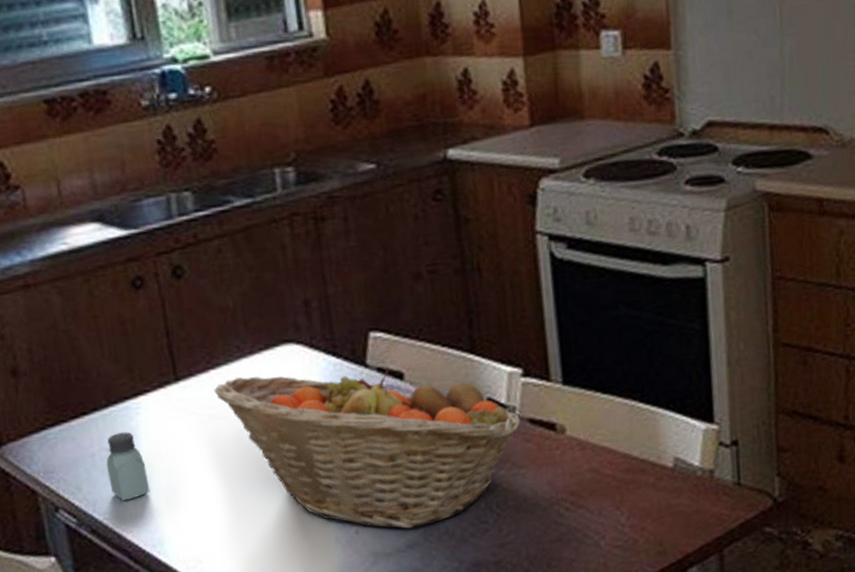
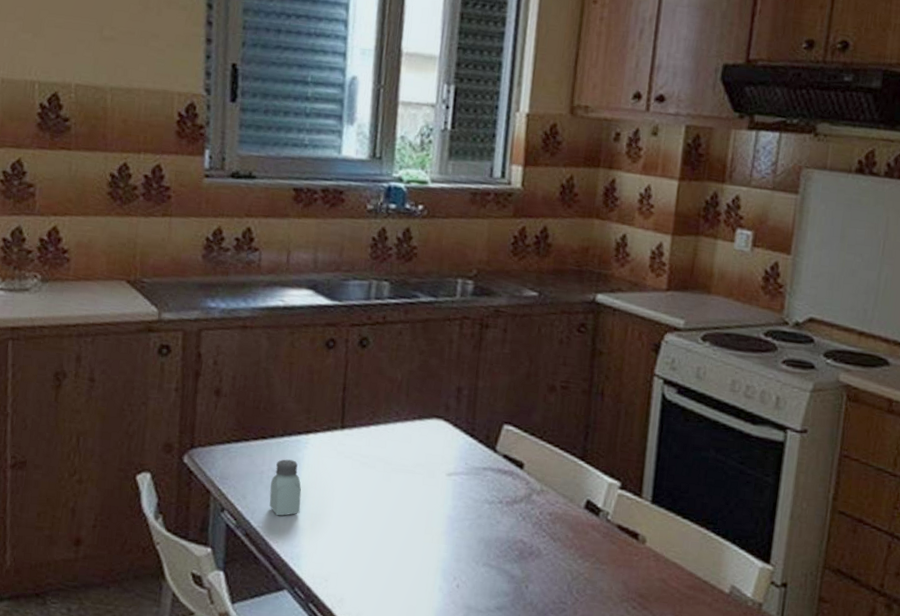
fruit basket: present [213,366,524,529] -> none [369,437,613,594]

